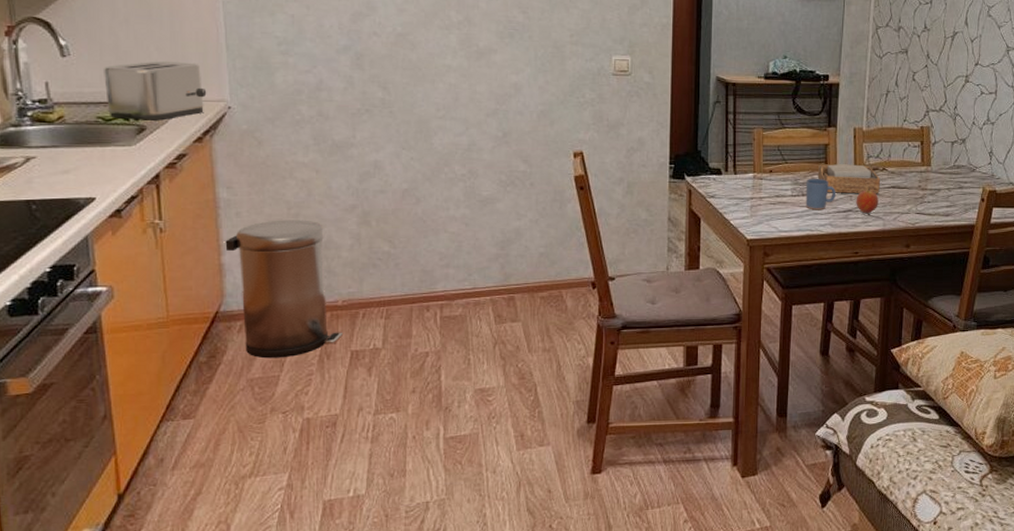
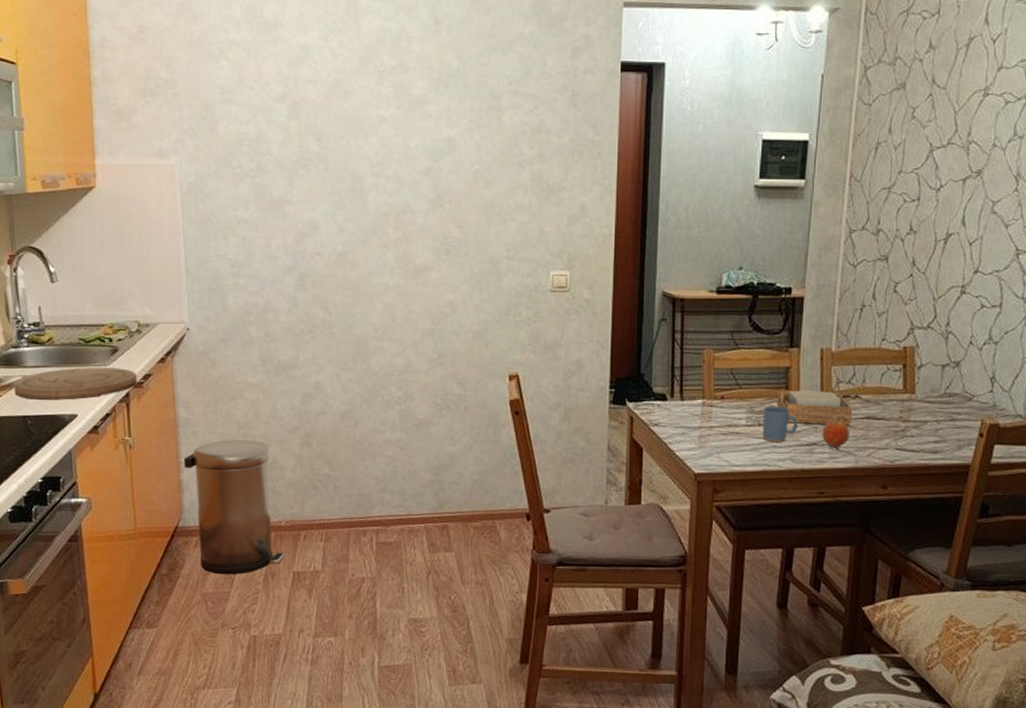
cutting board: none [13,147,170,183] -> present [13,367,138,400]
toaster: present [104,61,207,122] -> none [85,286,169,343]

